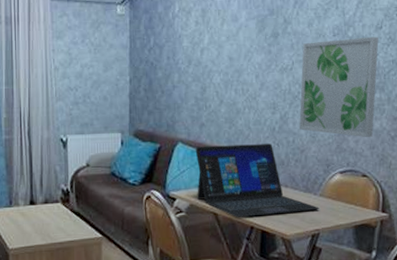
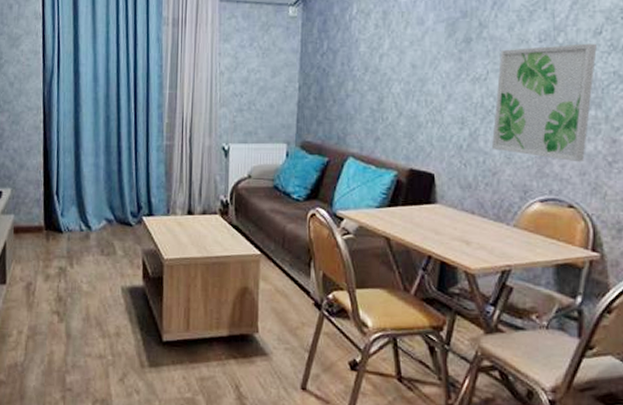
laptop: present [195,144,319,218] -> none [368,162,512,246]

